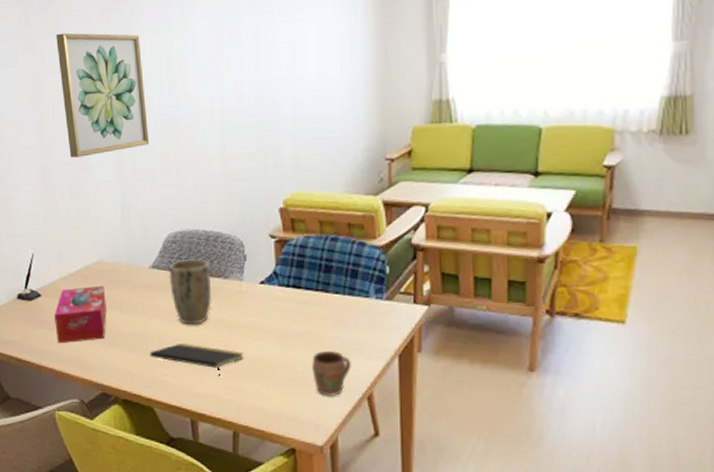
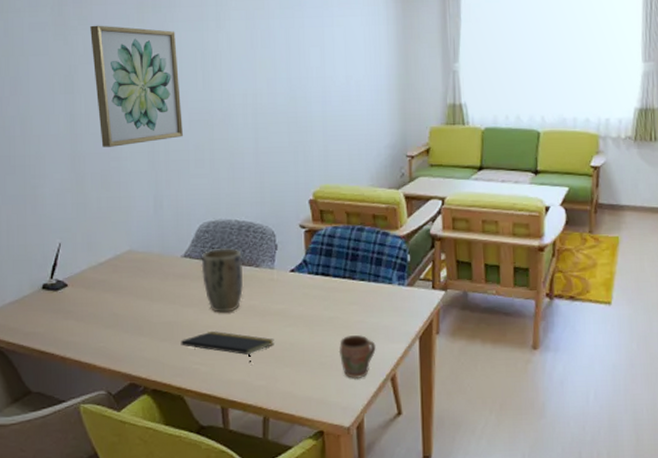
tissue box: present [54,285,107,344] -> none [82,274,137,335]

